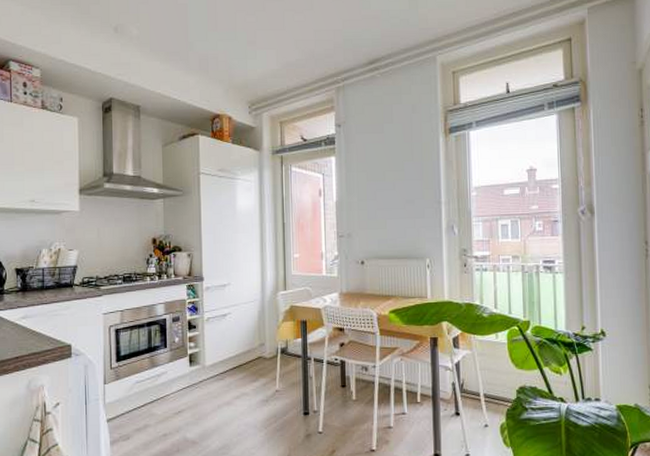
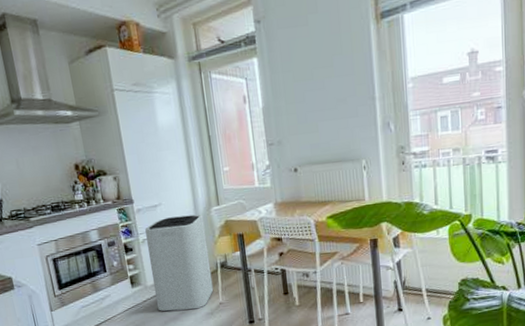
trash can: none [211,297,272,395] -> present [145,214,214,312]

